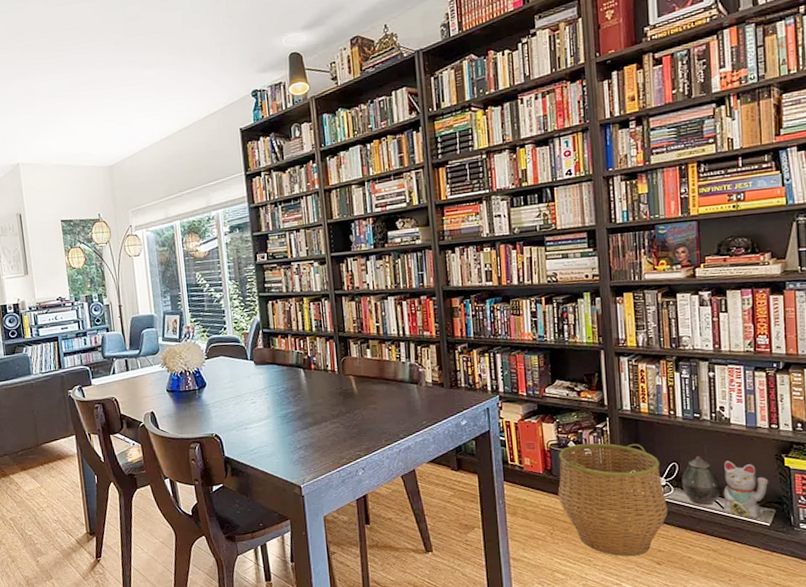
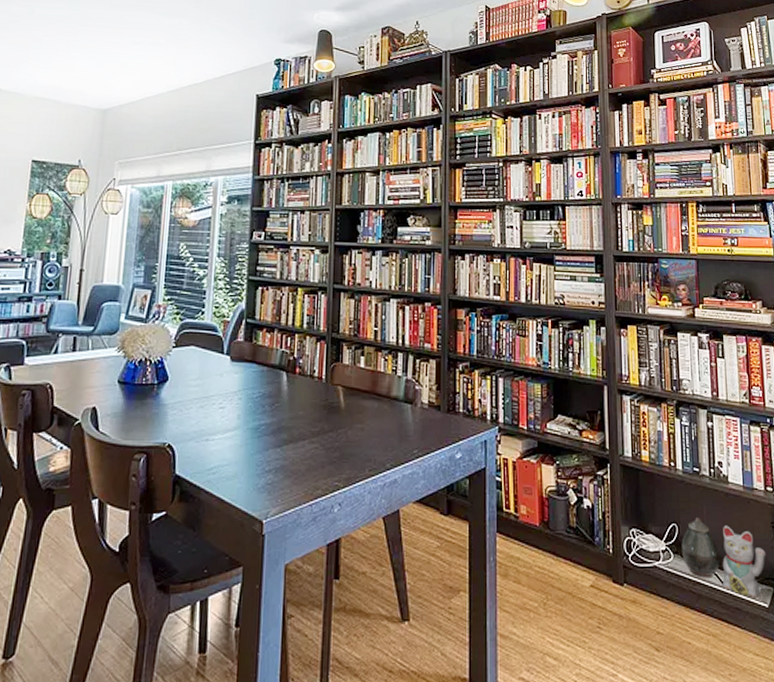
basket: present [558,443,669,557] -> none [554,493,668,639]

